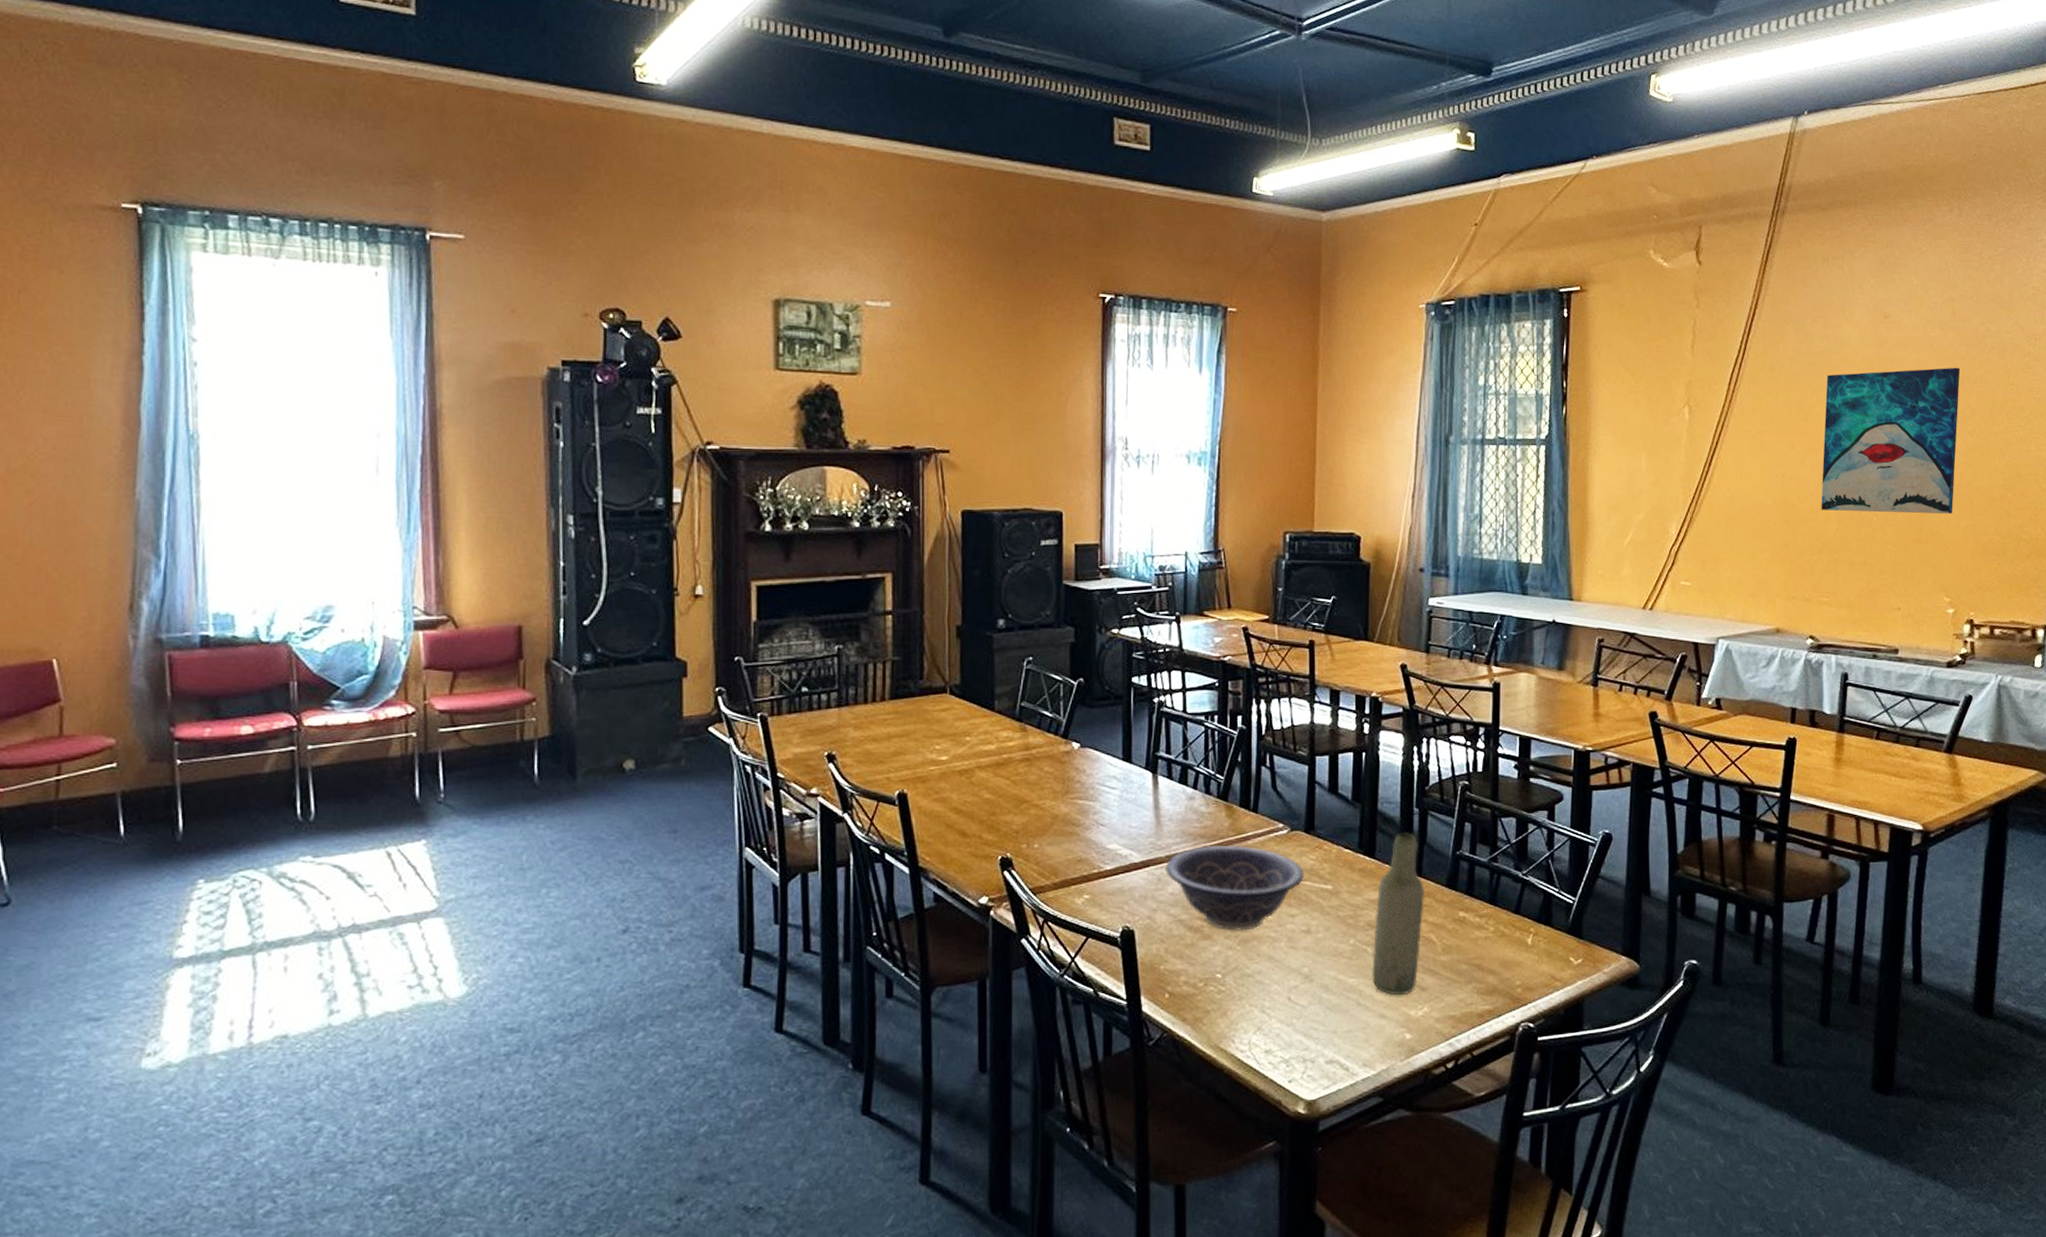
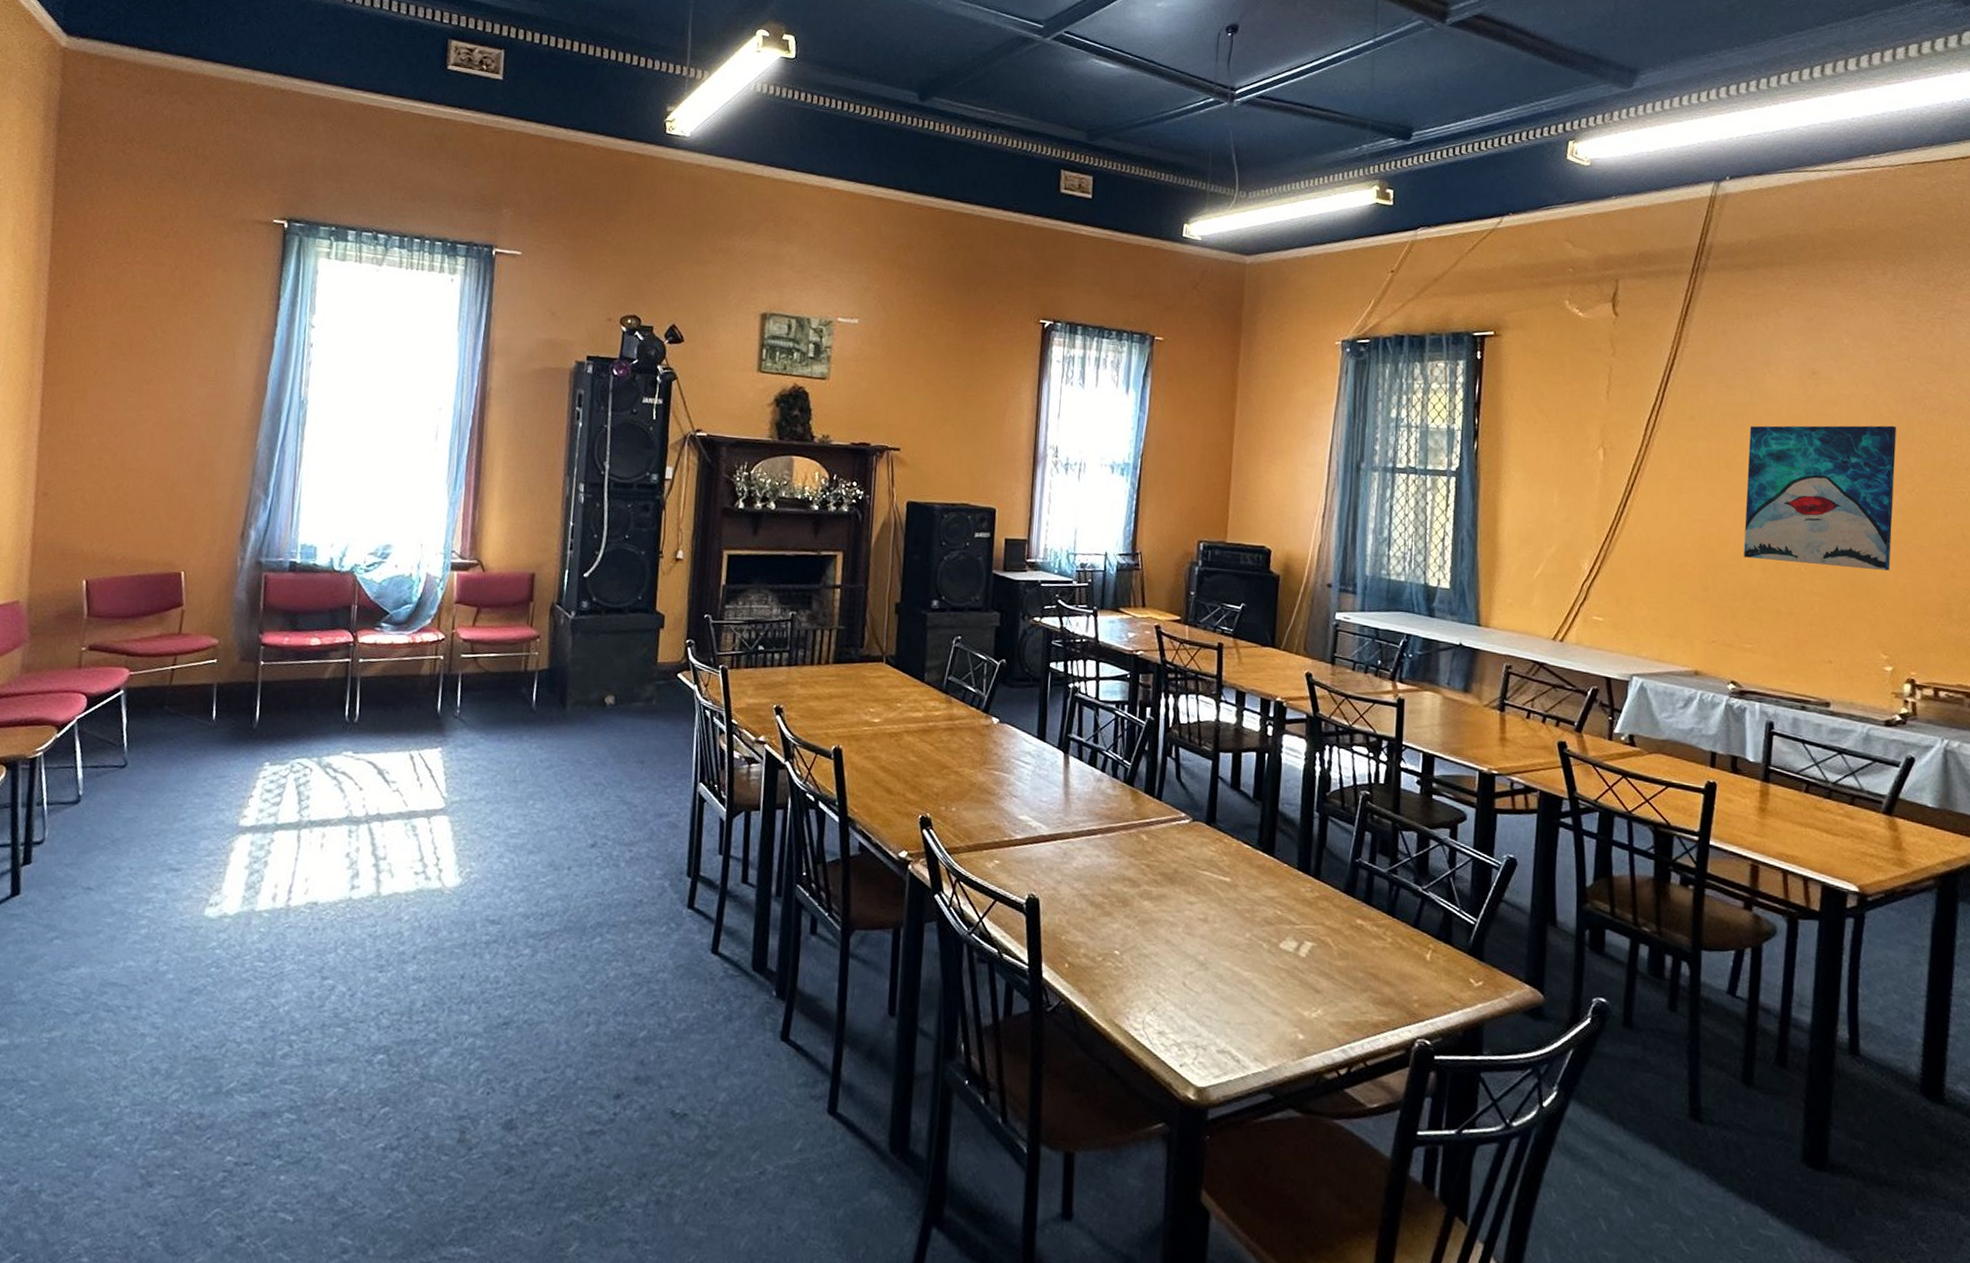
decorative bowl: present [1165,844,1304,931] -> none [1071,826,1204,912]
bottle: present [1372,832,1426,996] -> none [1266,834,1323,995]

